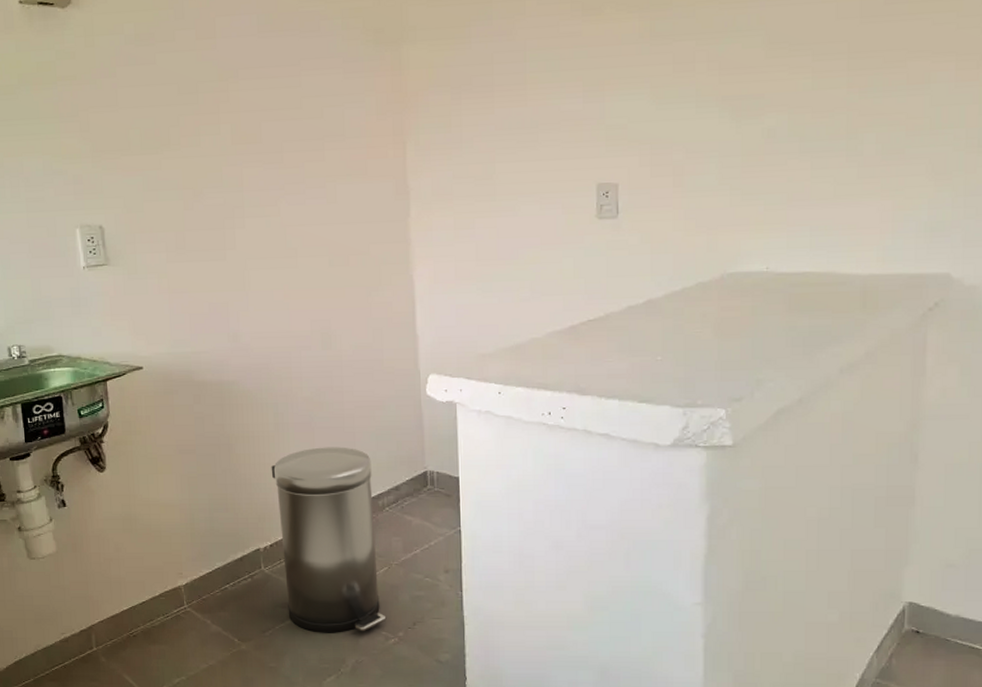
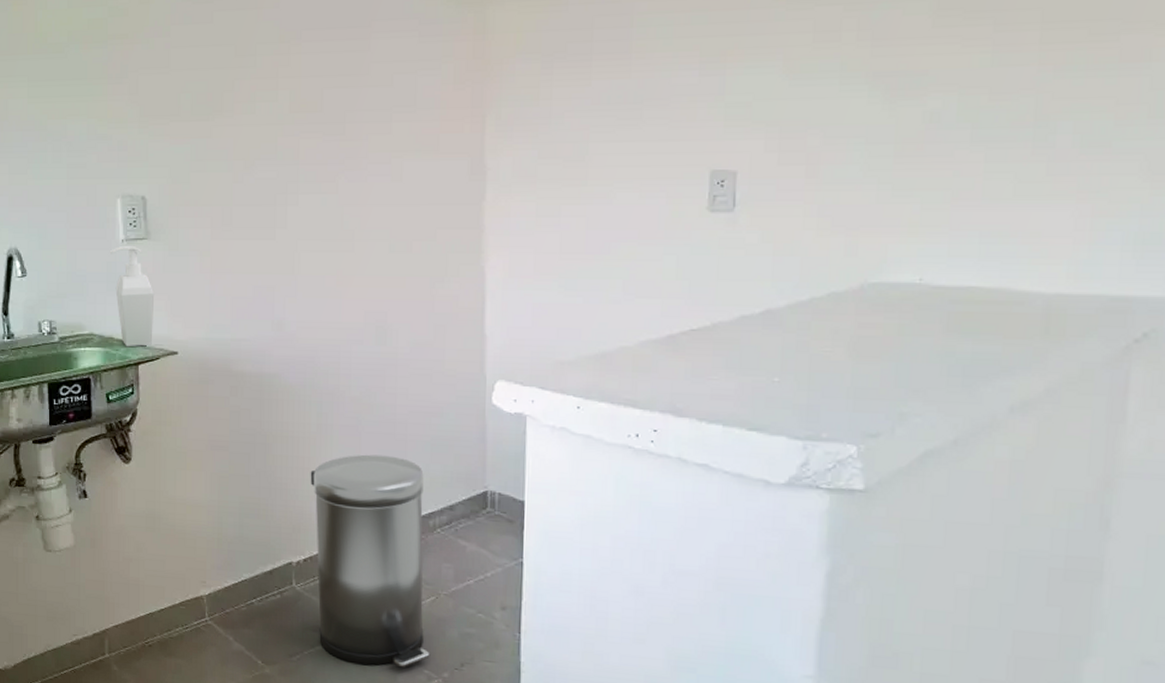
soap bottle: none [72,271,118,366] -> present [109,245,155,347]

